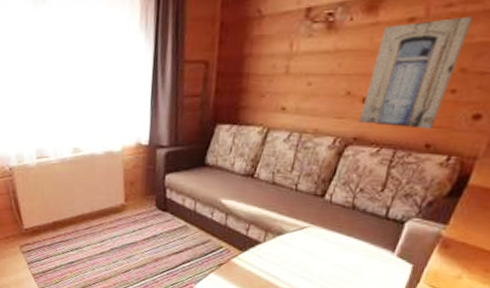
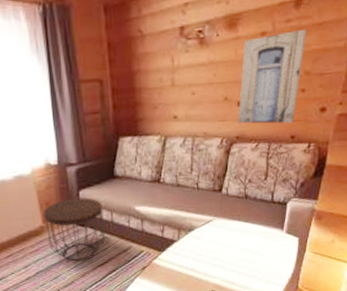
side table: none [126,181,187,245] -> present [43,197,105,261]

